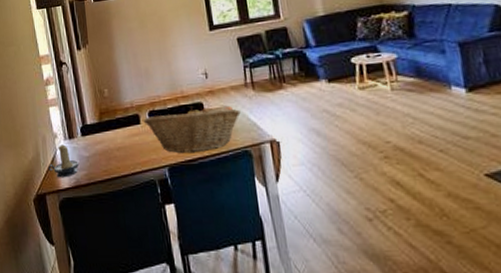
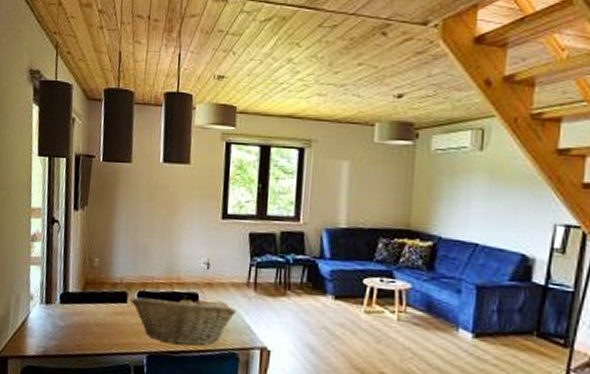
candle holder: present [48,144,79,178] -> none [17,308,51,345]

